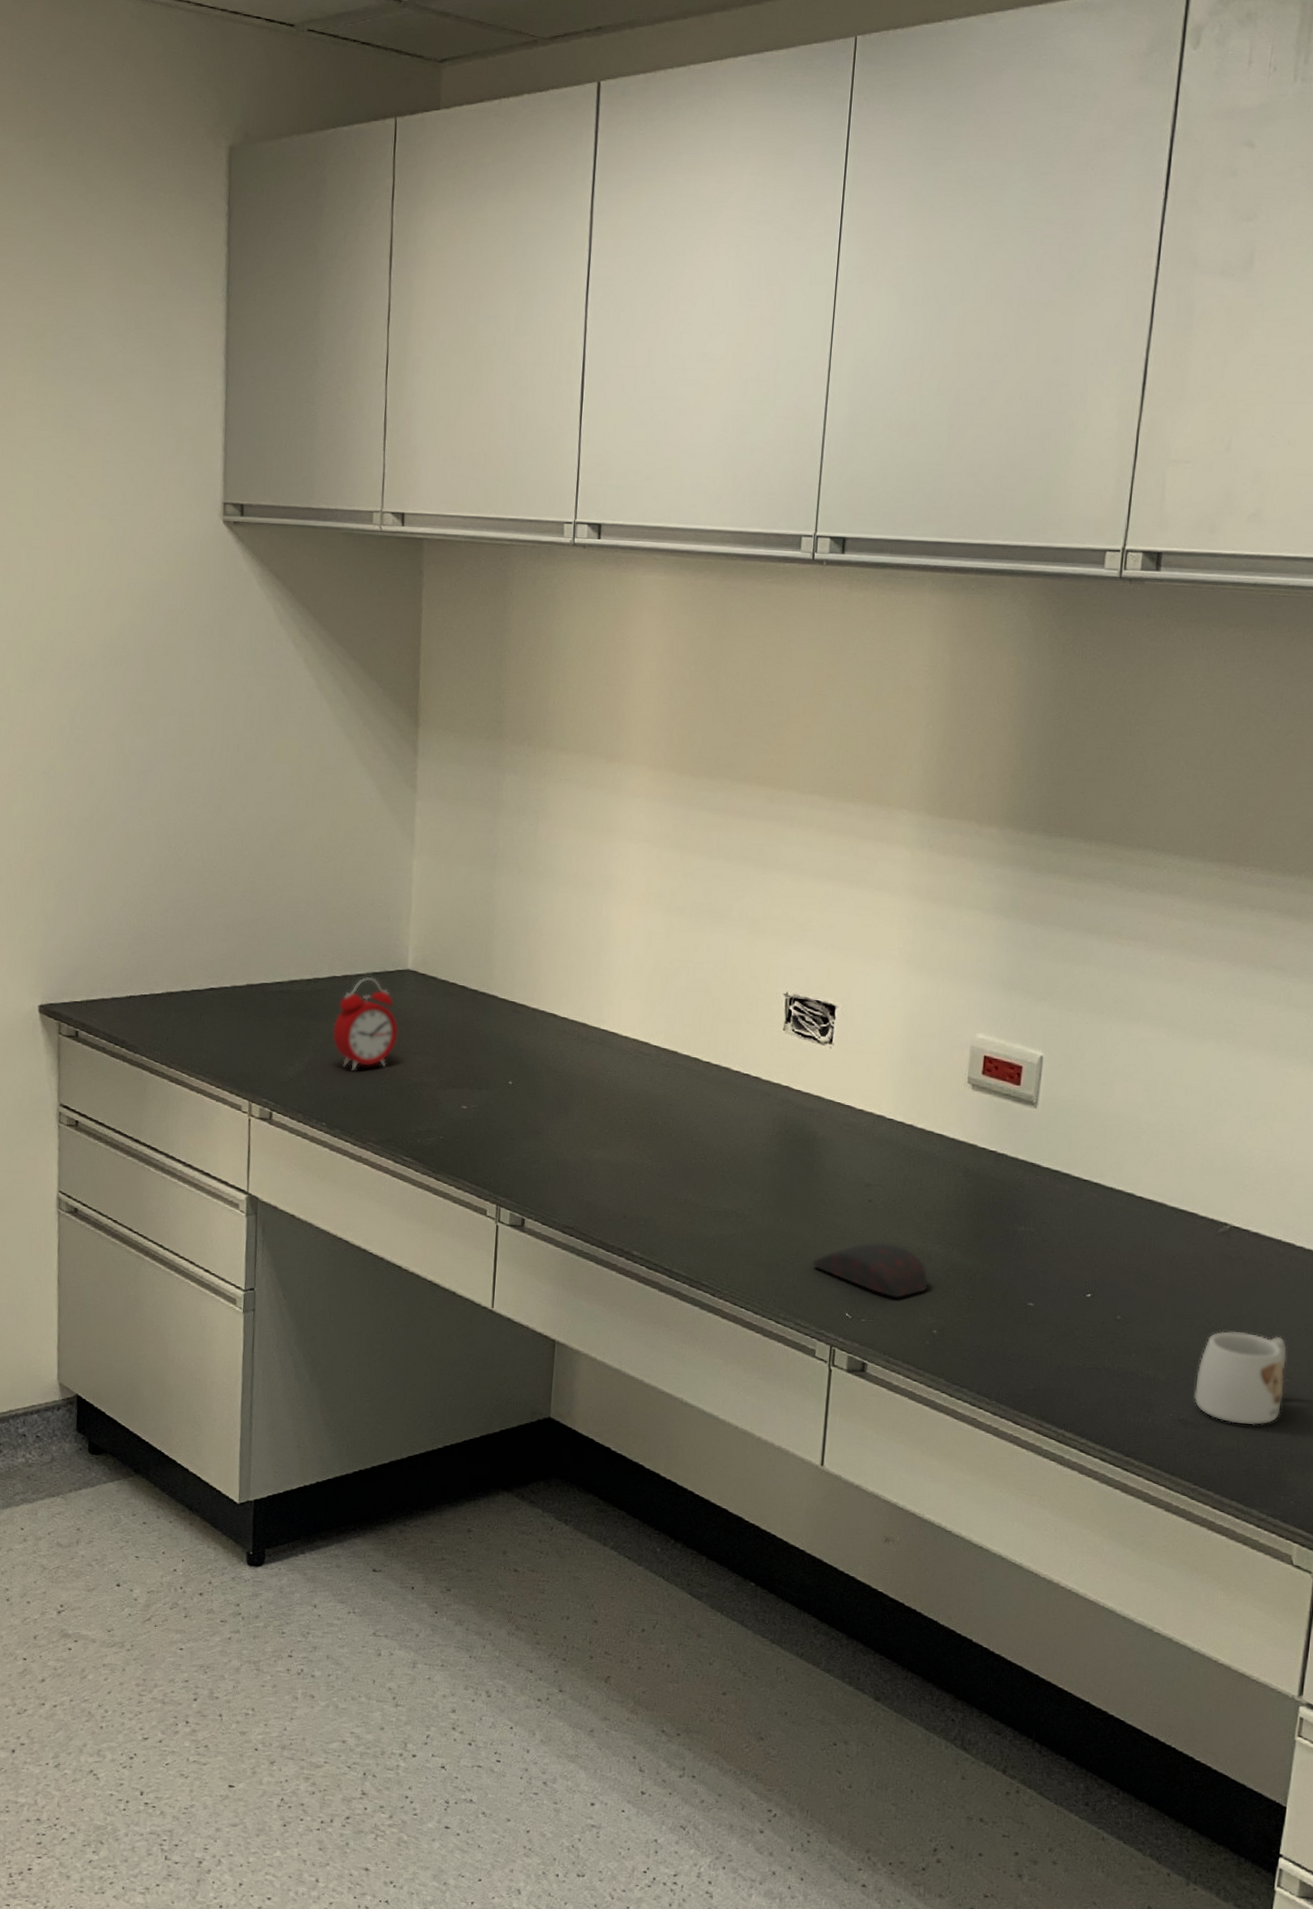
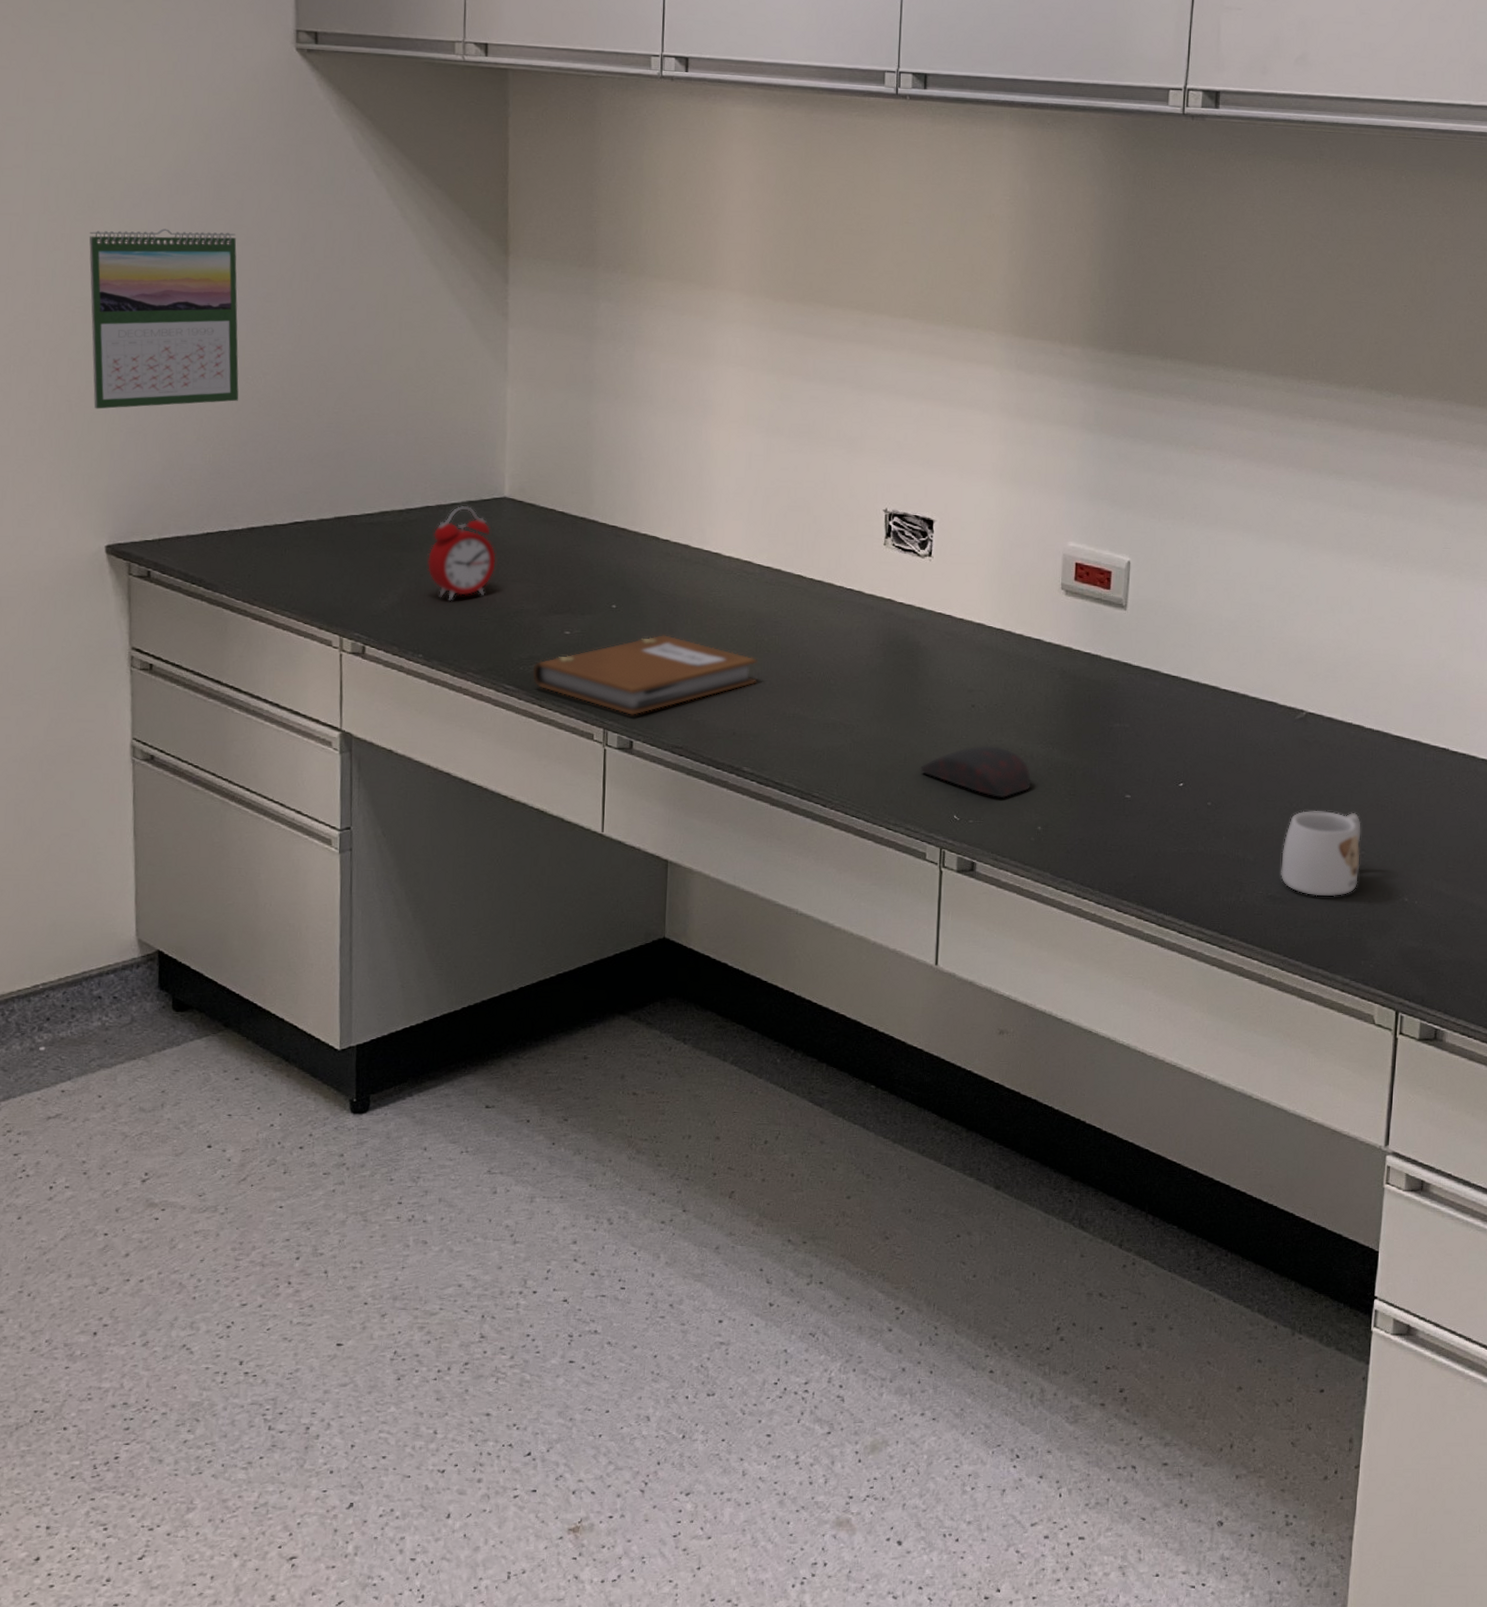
calendar: none [30,699,164,874] -> present [89,228,239,409]
notebook: none [430,1113,651,1193] -> present [532,635,757,715]

